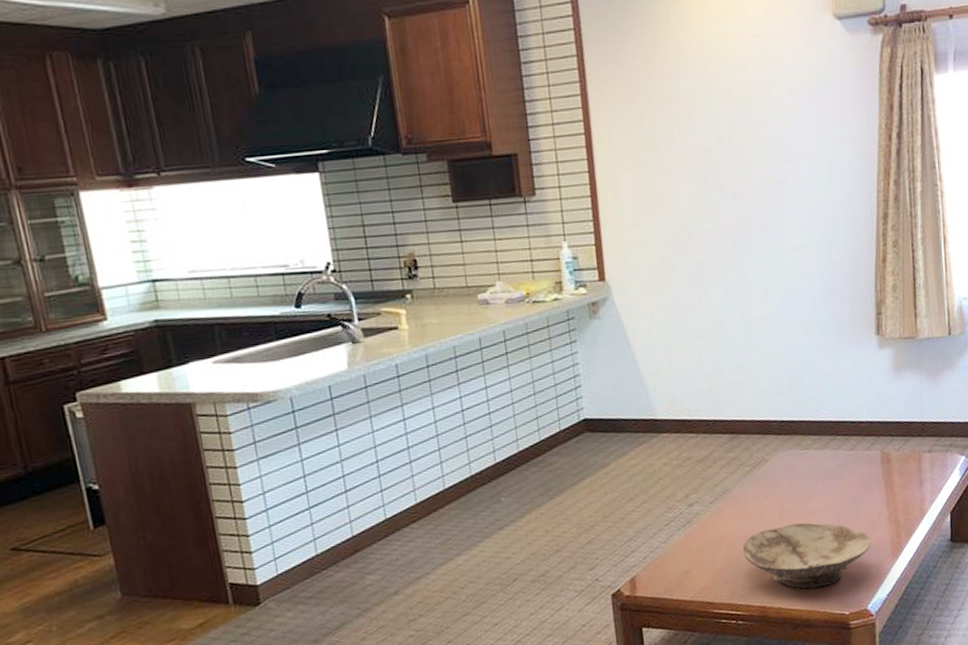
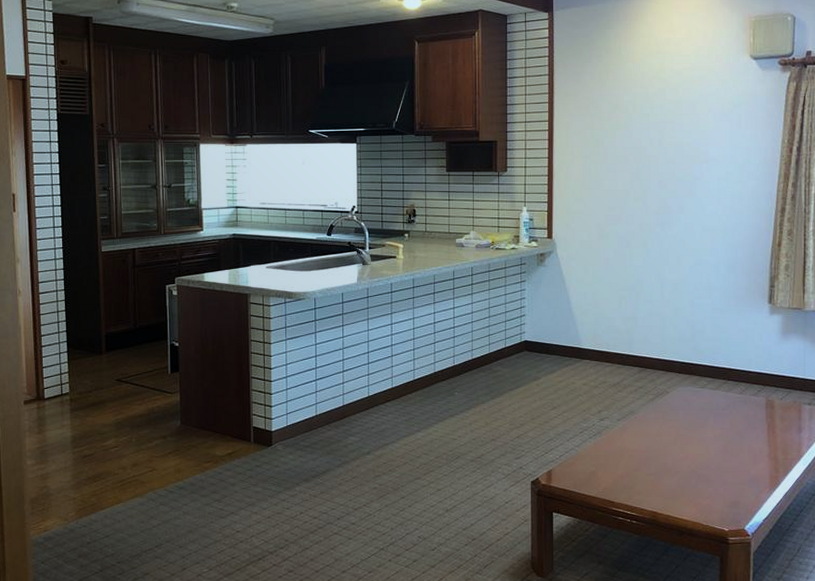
bowl: present [743,522,872,589] -> none [642,447,753,504]

